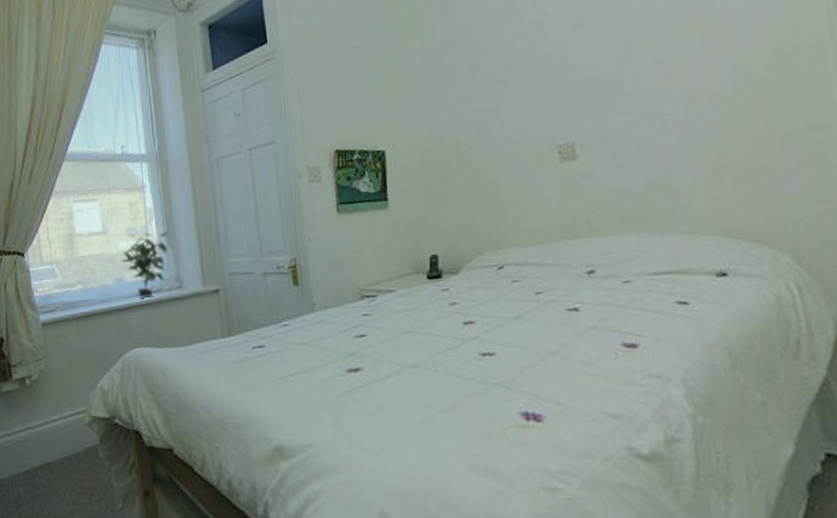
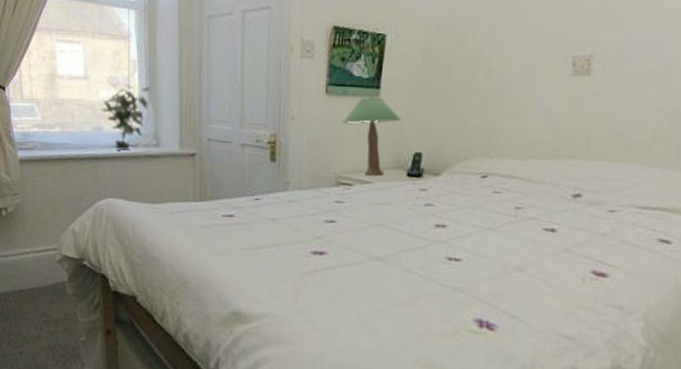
table lamp: none [358,208,413,285] -> present [343,97,402,177]

